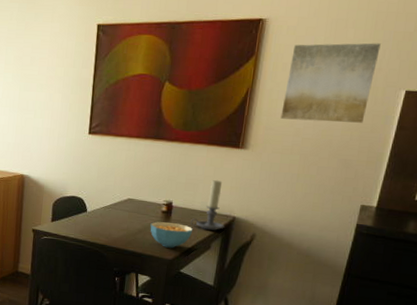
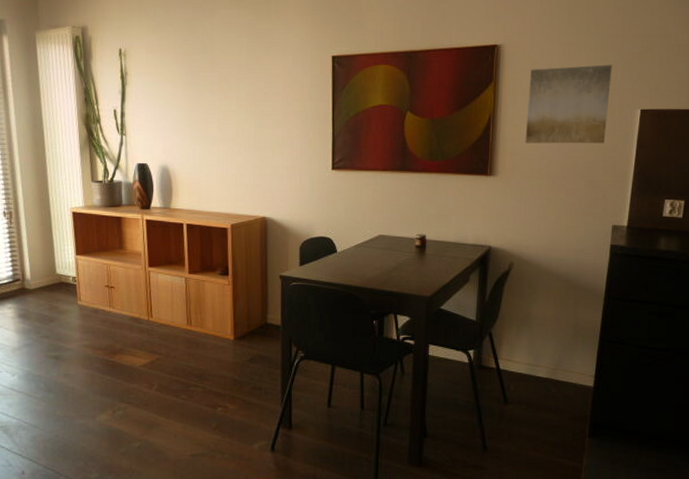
cereal bowl: present [150,222,192,248] -> none [405,257,449,284]
candle holder: present [191,179,225,230] -> none [446,209,481,262]

